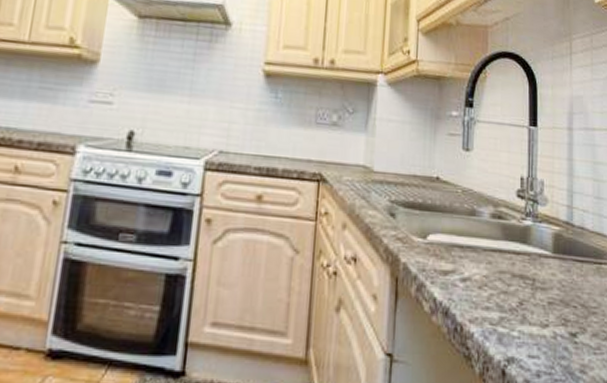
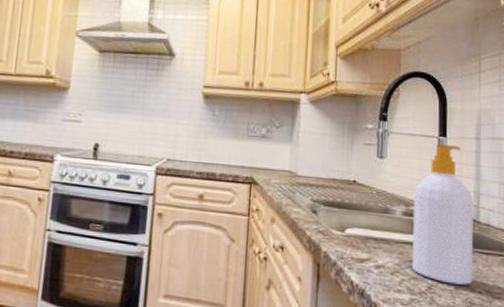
soap bottle: none [501,135,567,299] -> present [411,144,474,285]

